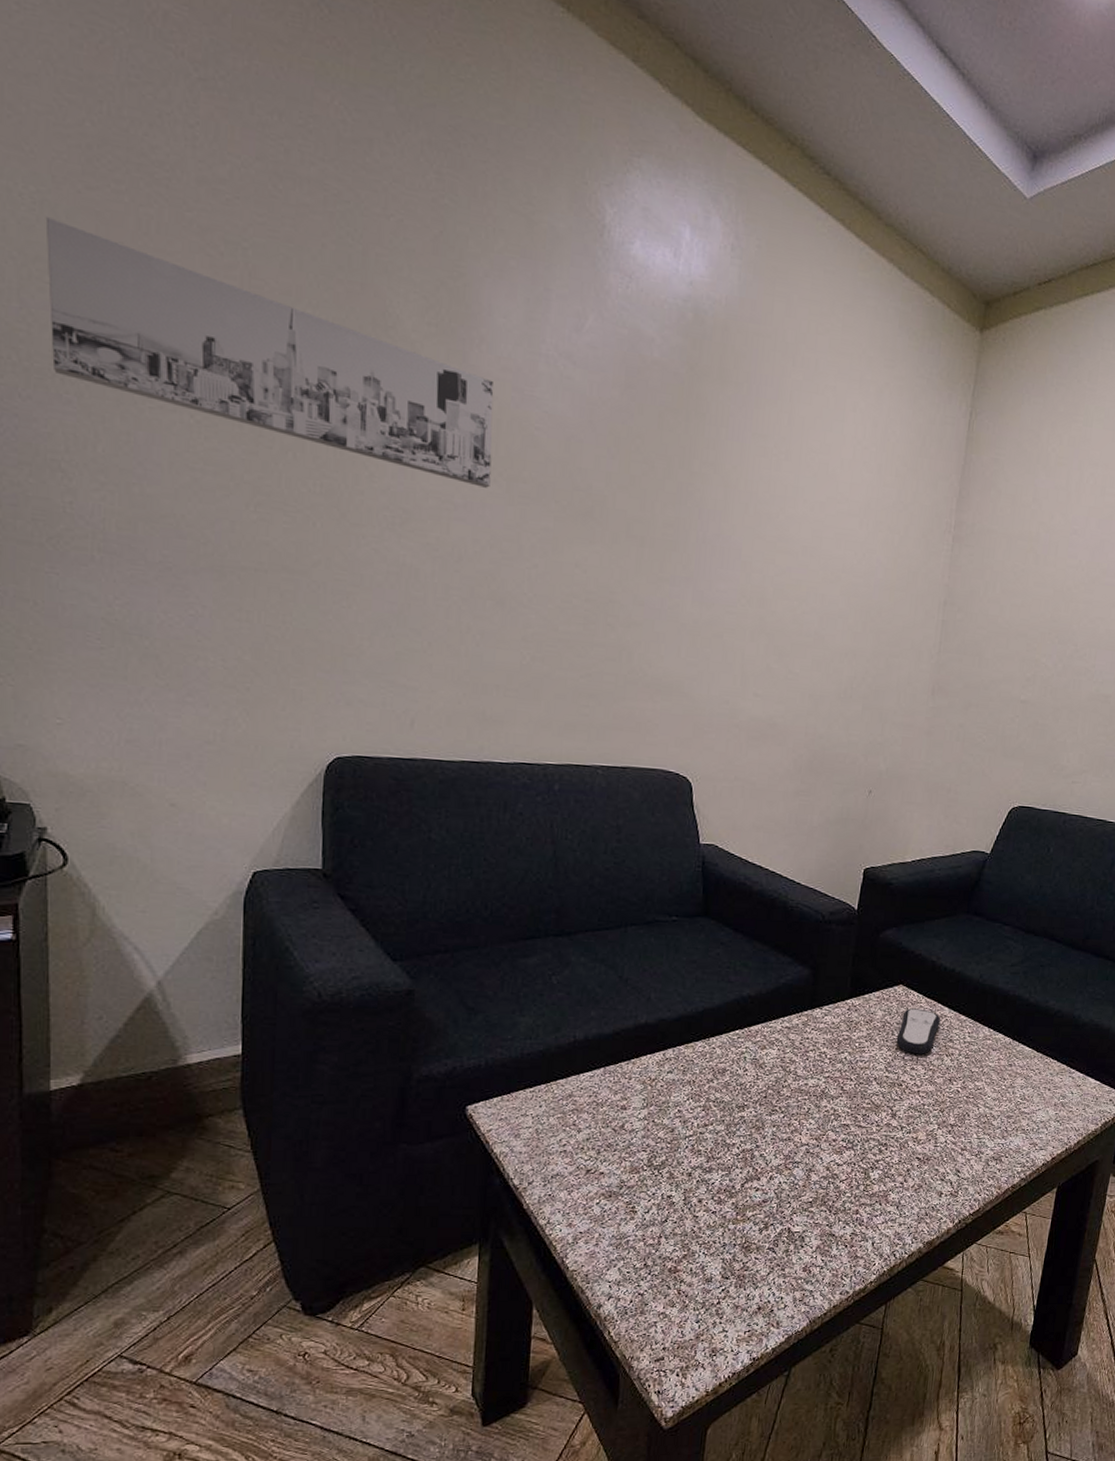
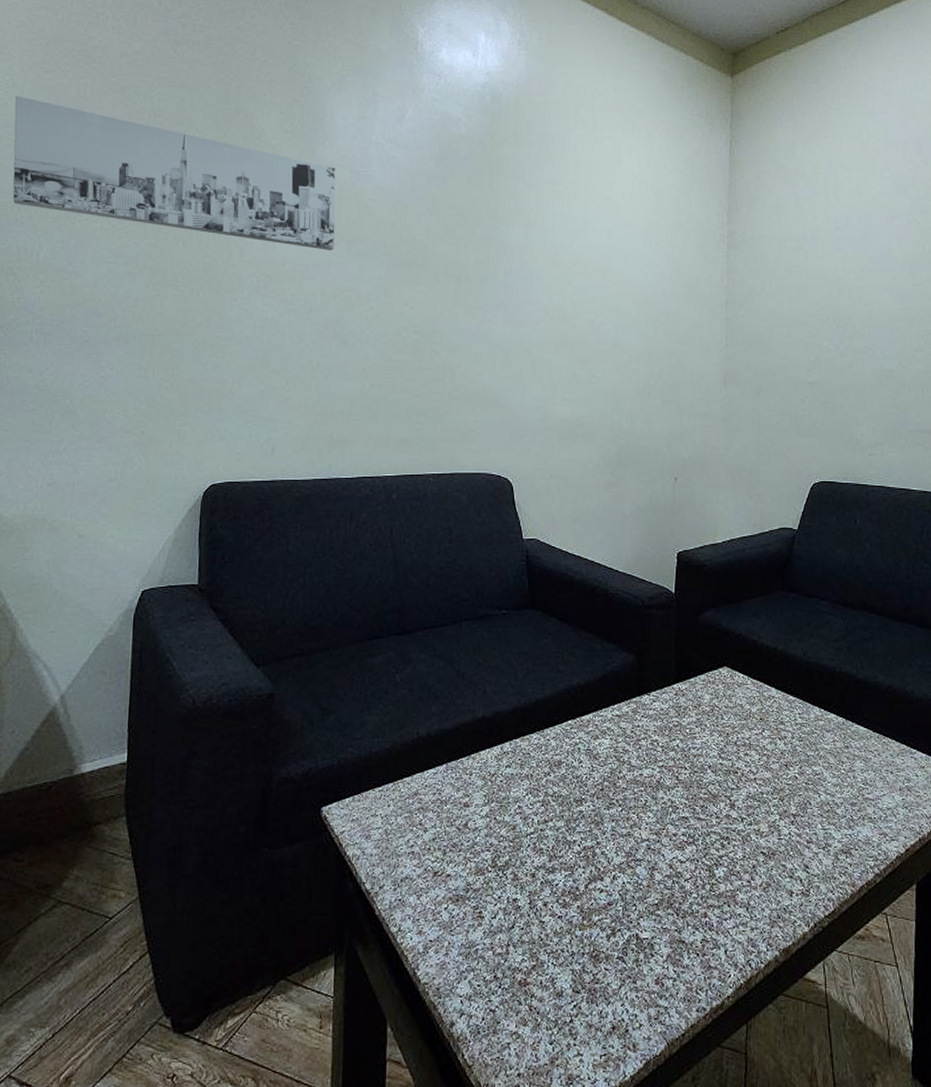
remote control: present [896,1008,941,1054] -> none [726,690,770,739]

